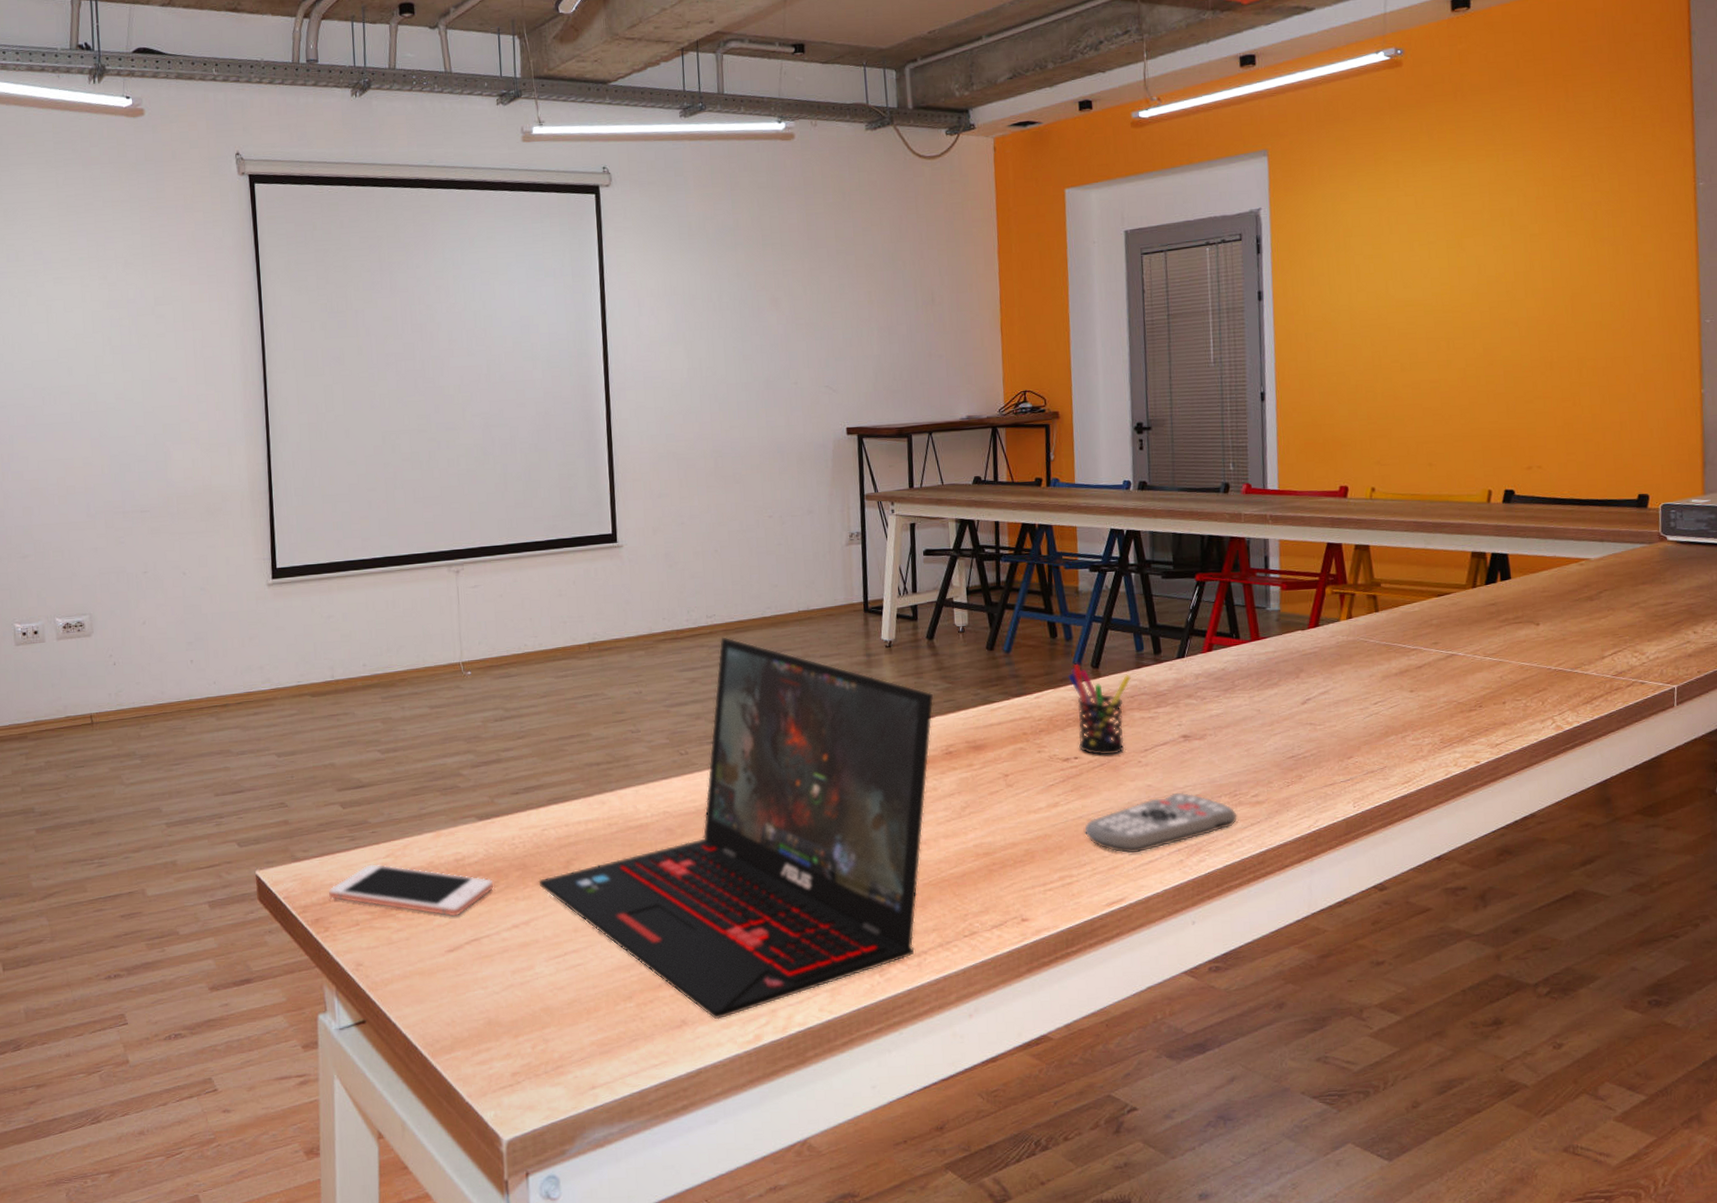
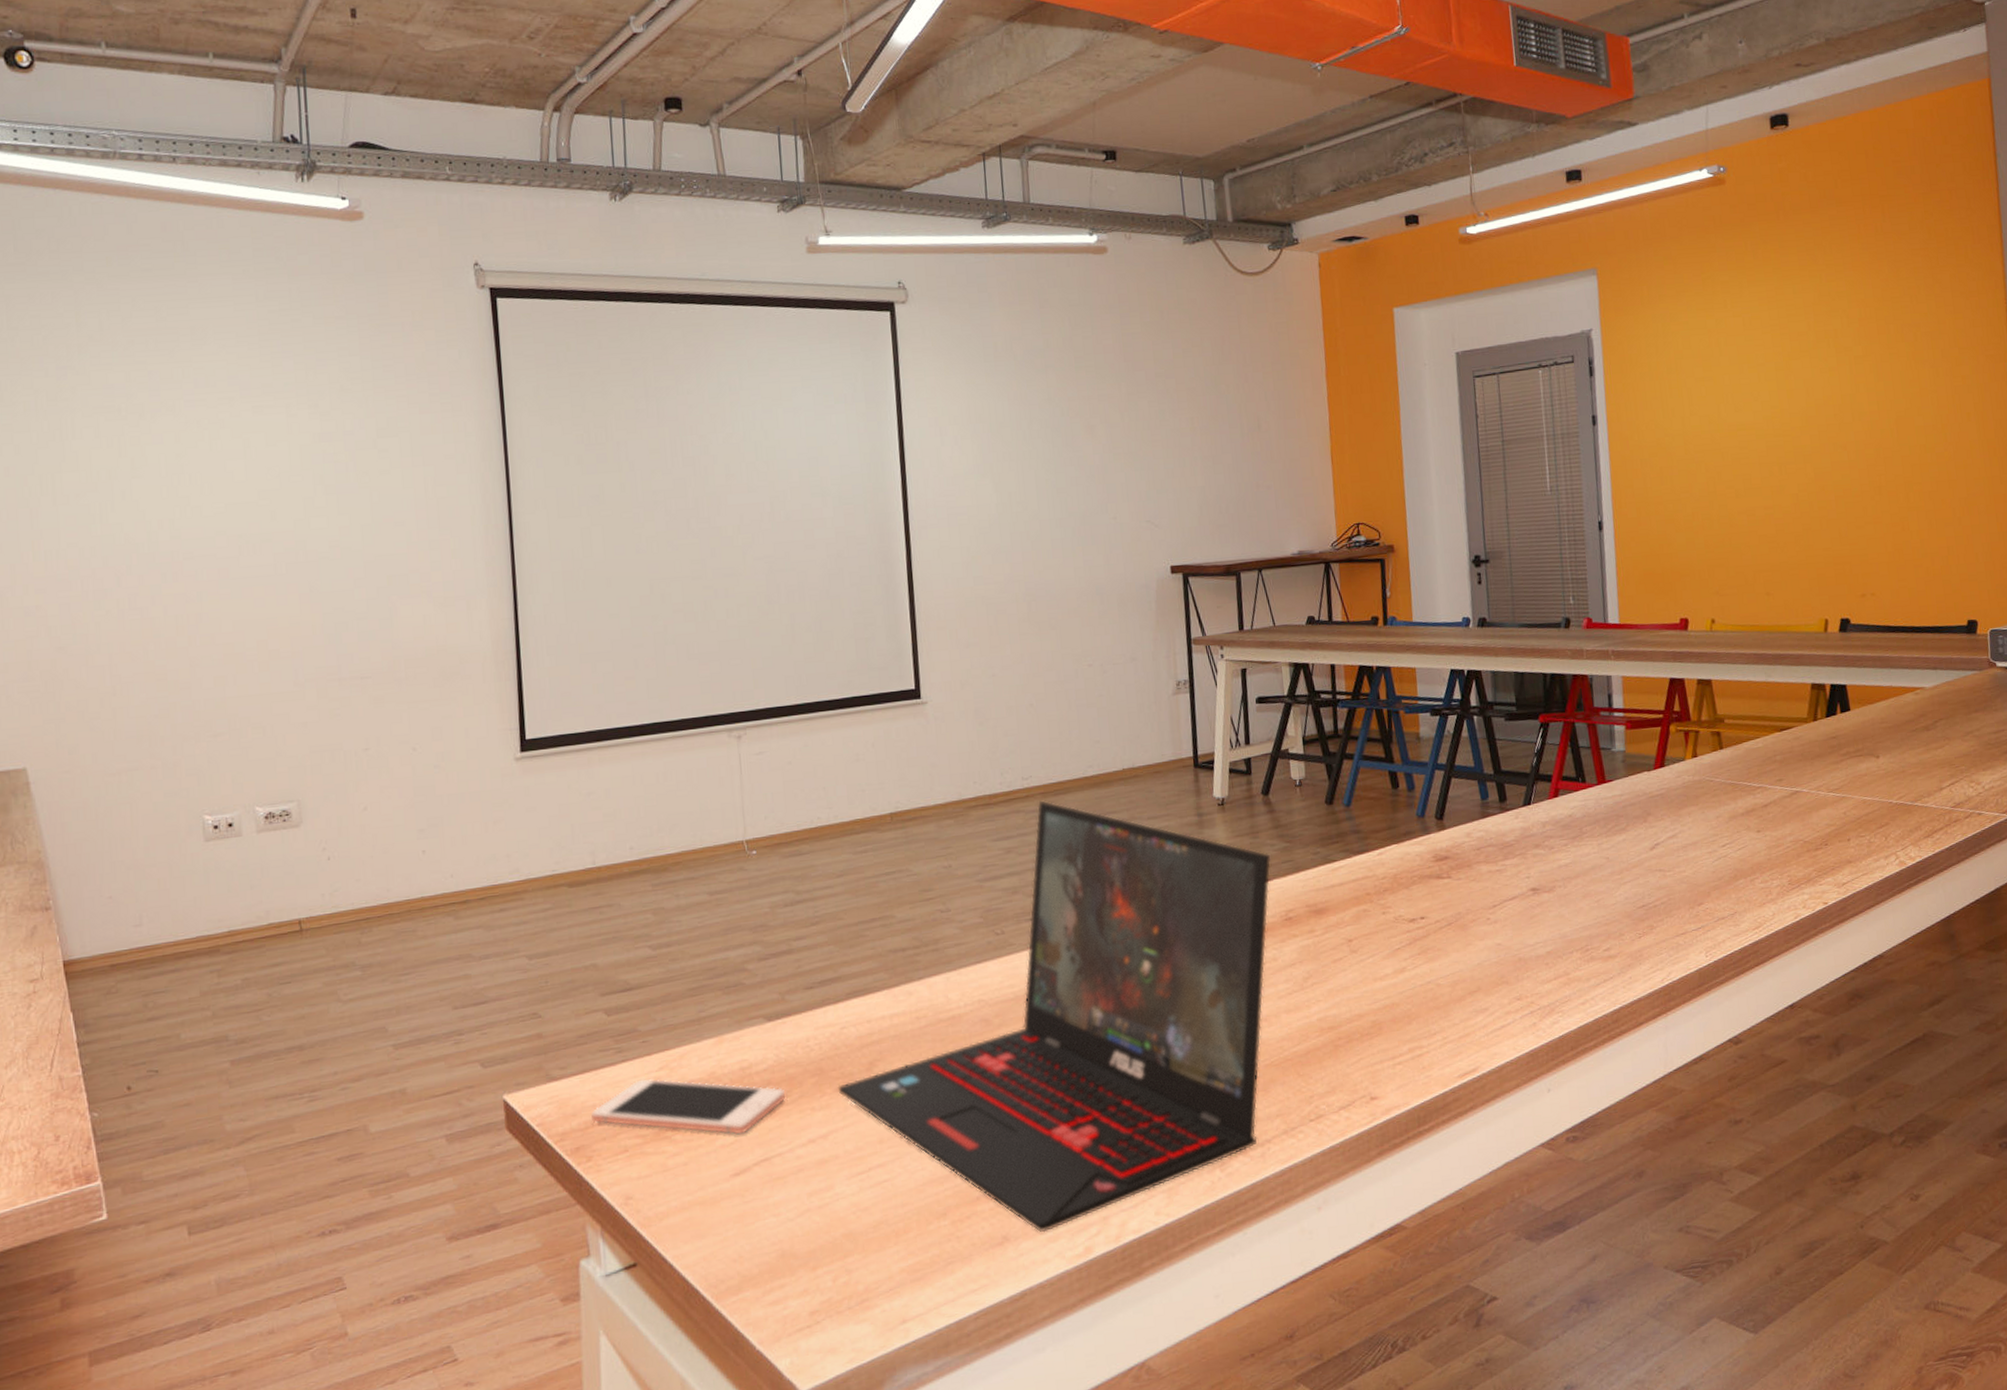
pen holder: present [1068,663,1131,756] -> none [1411,815,1477,914]
remote control: present [1084,792,1237,854] -> none [1433,949,1590,1019]

